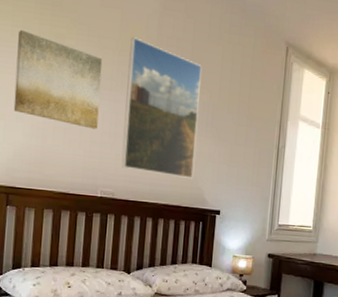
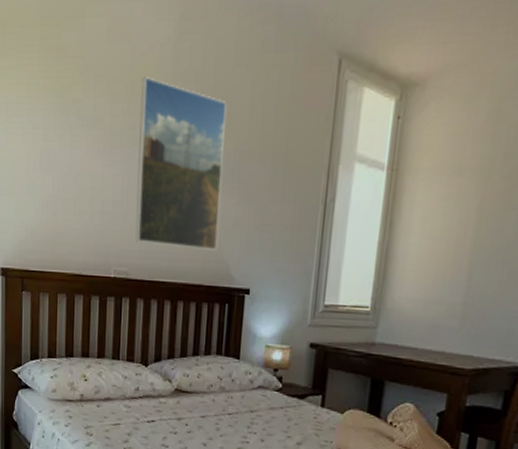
wall art: present [13,29,103,129] -> none [23,87,112,198]

